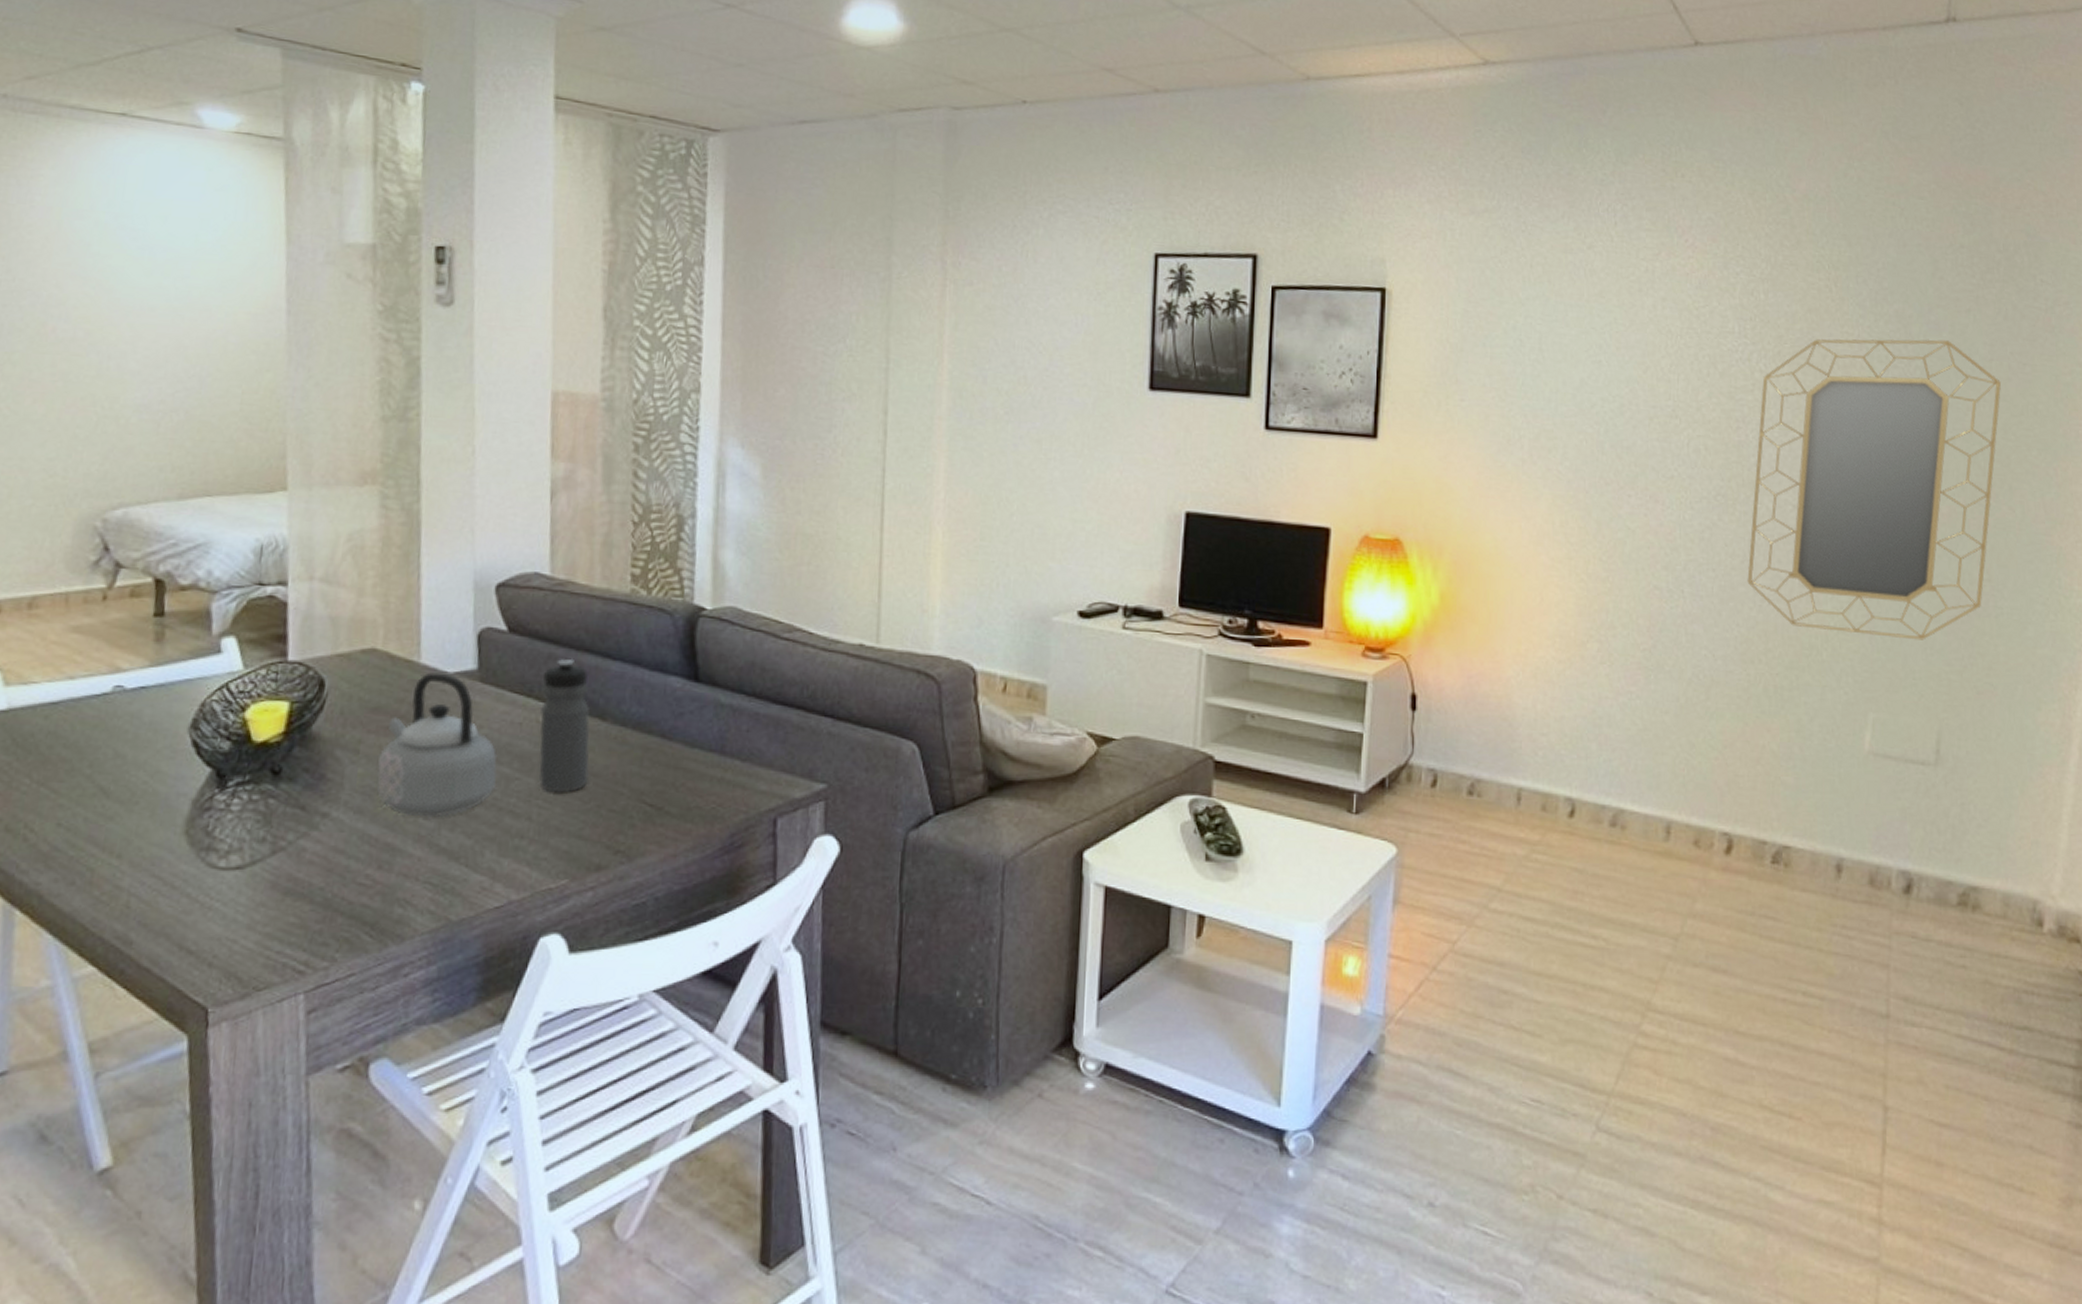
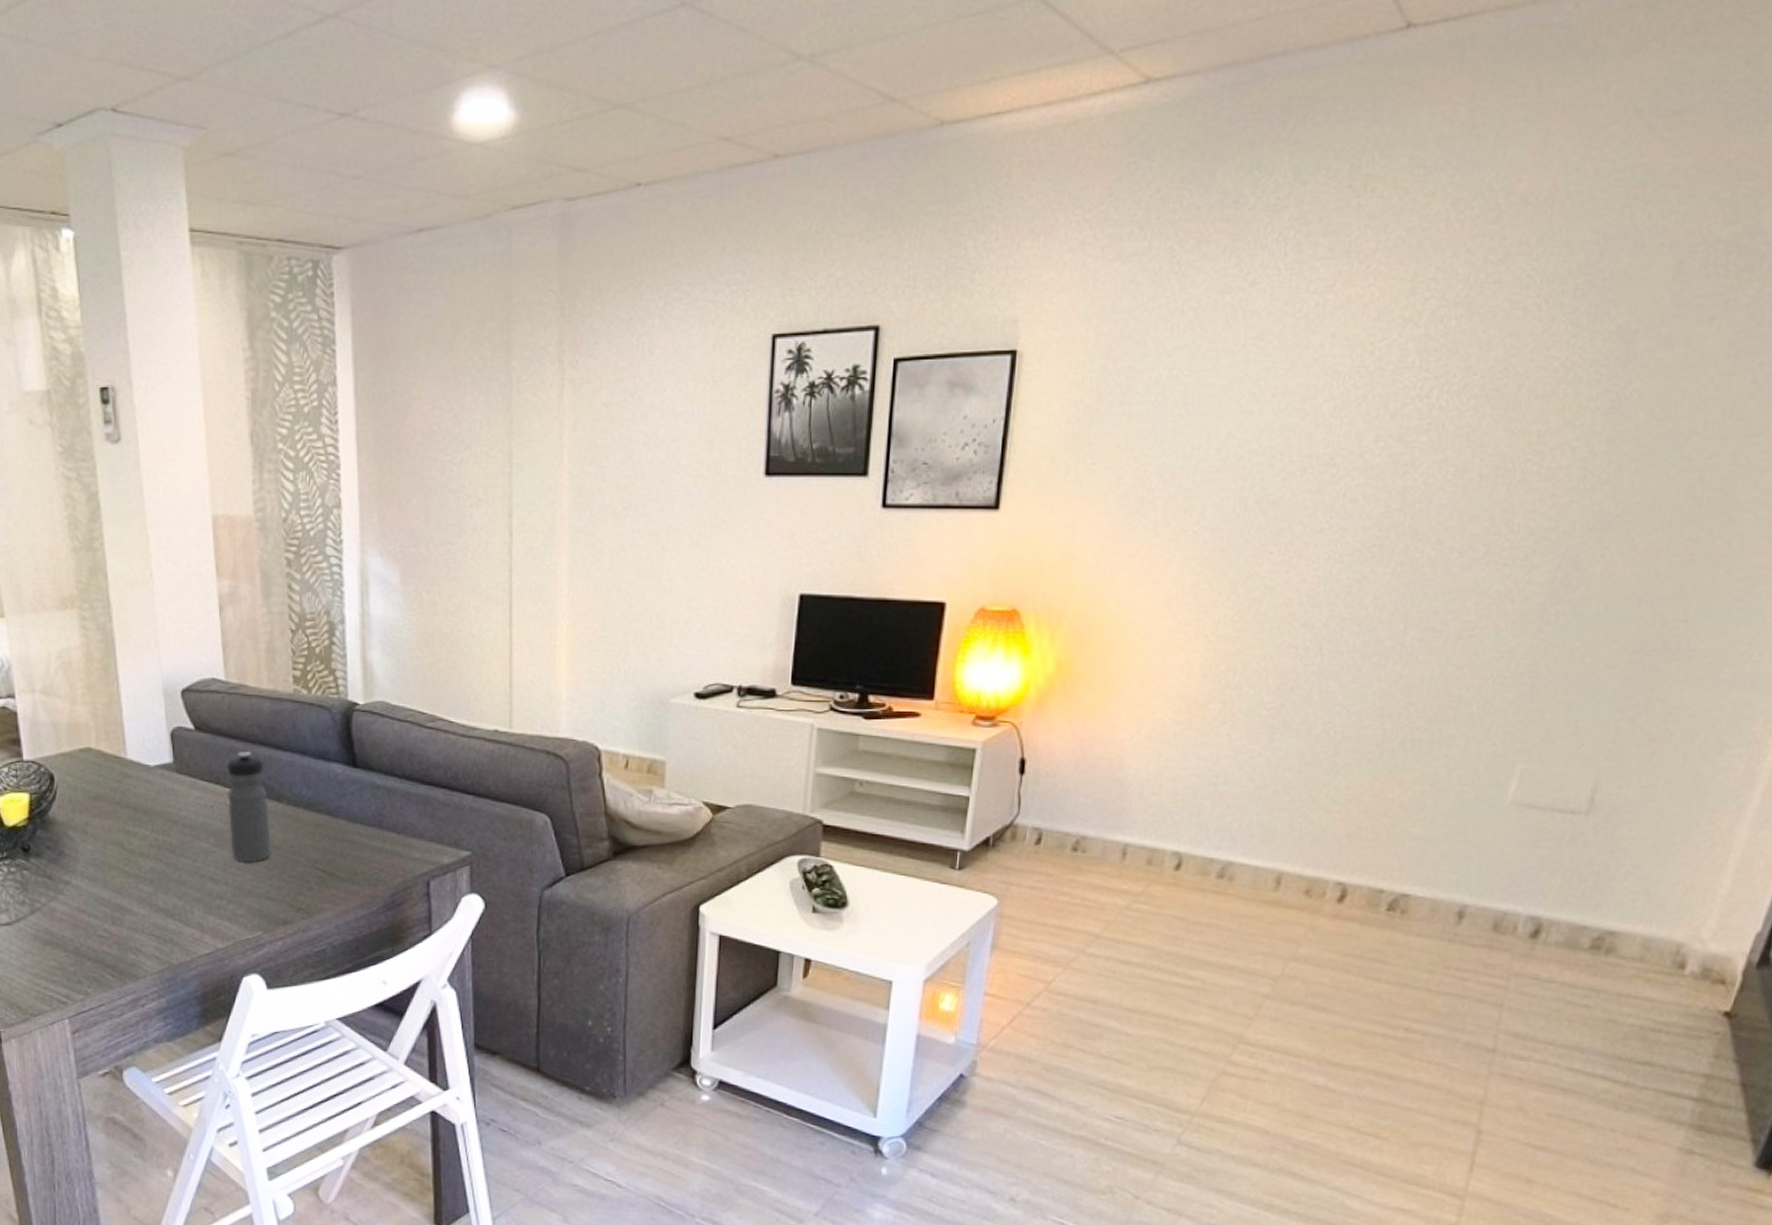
teapot: present [377,672,498,818] -> none [103,766,198,884]
home mirror: present [1747,338,2001,640] -> none [1395,356,1740,688]

